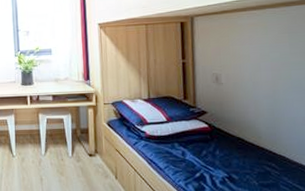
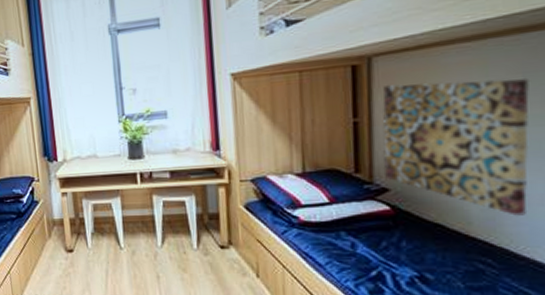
wall art: none [201,36,295,132] -> present [382,79,529,216]

